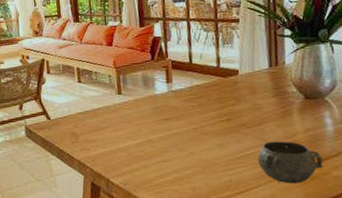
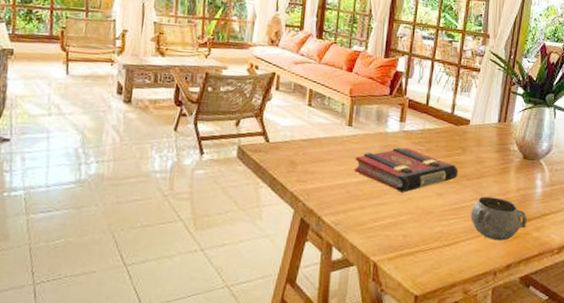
book: none [130,106,237,149] -> present [354,147,459,193]

